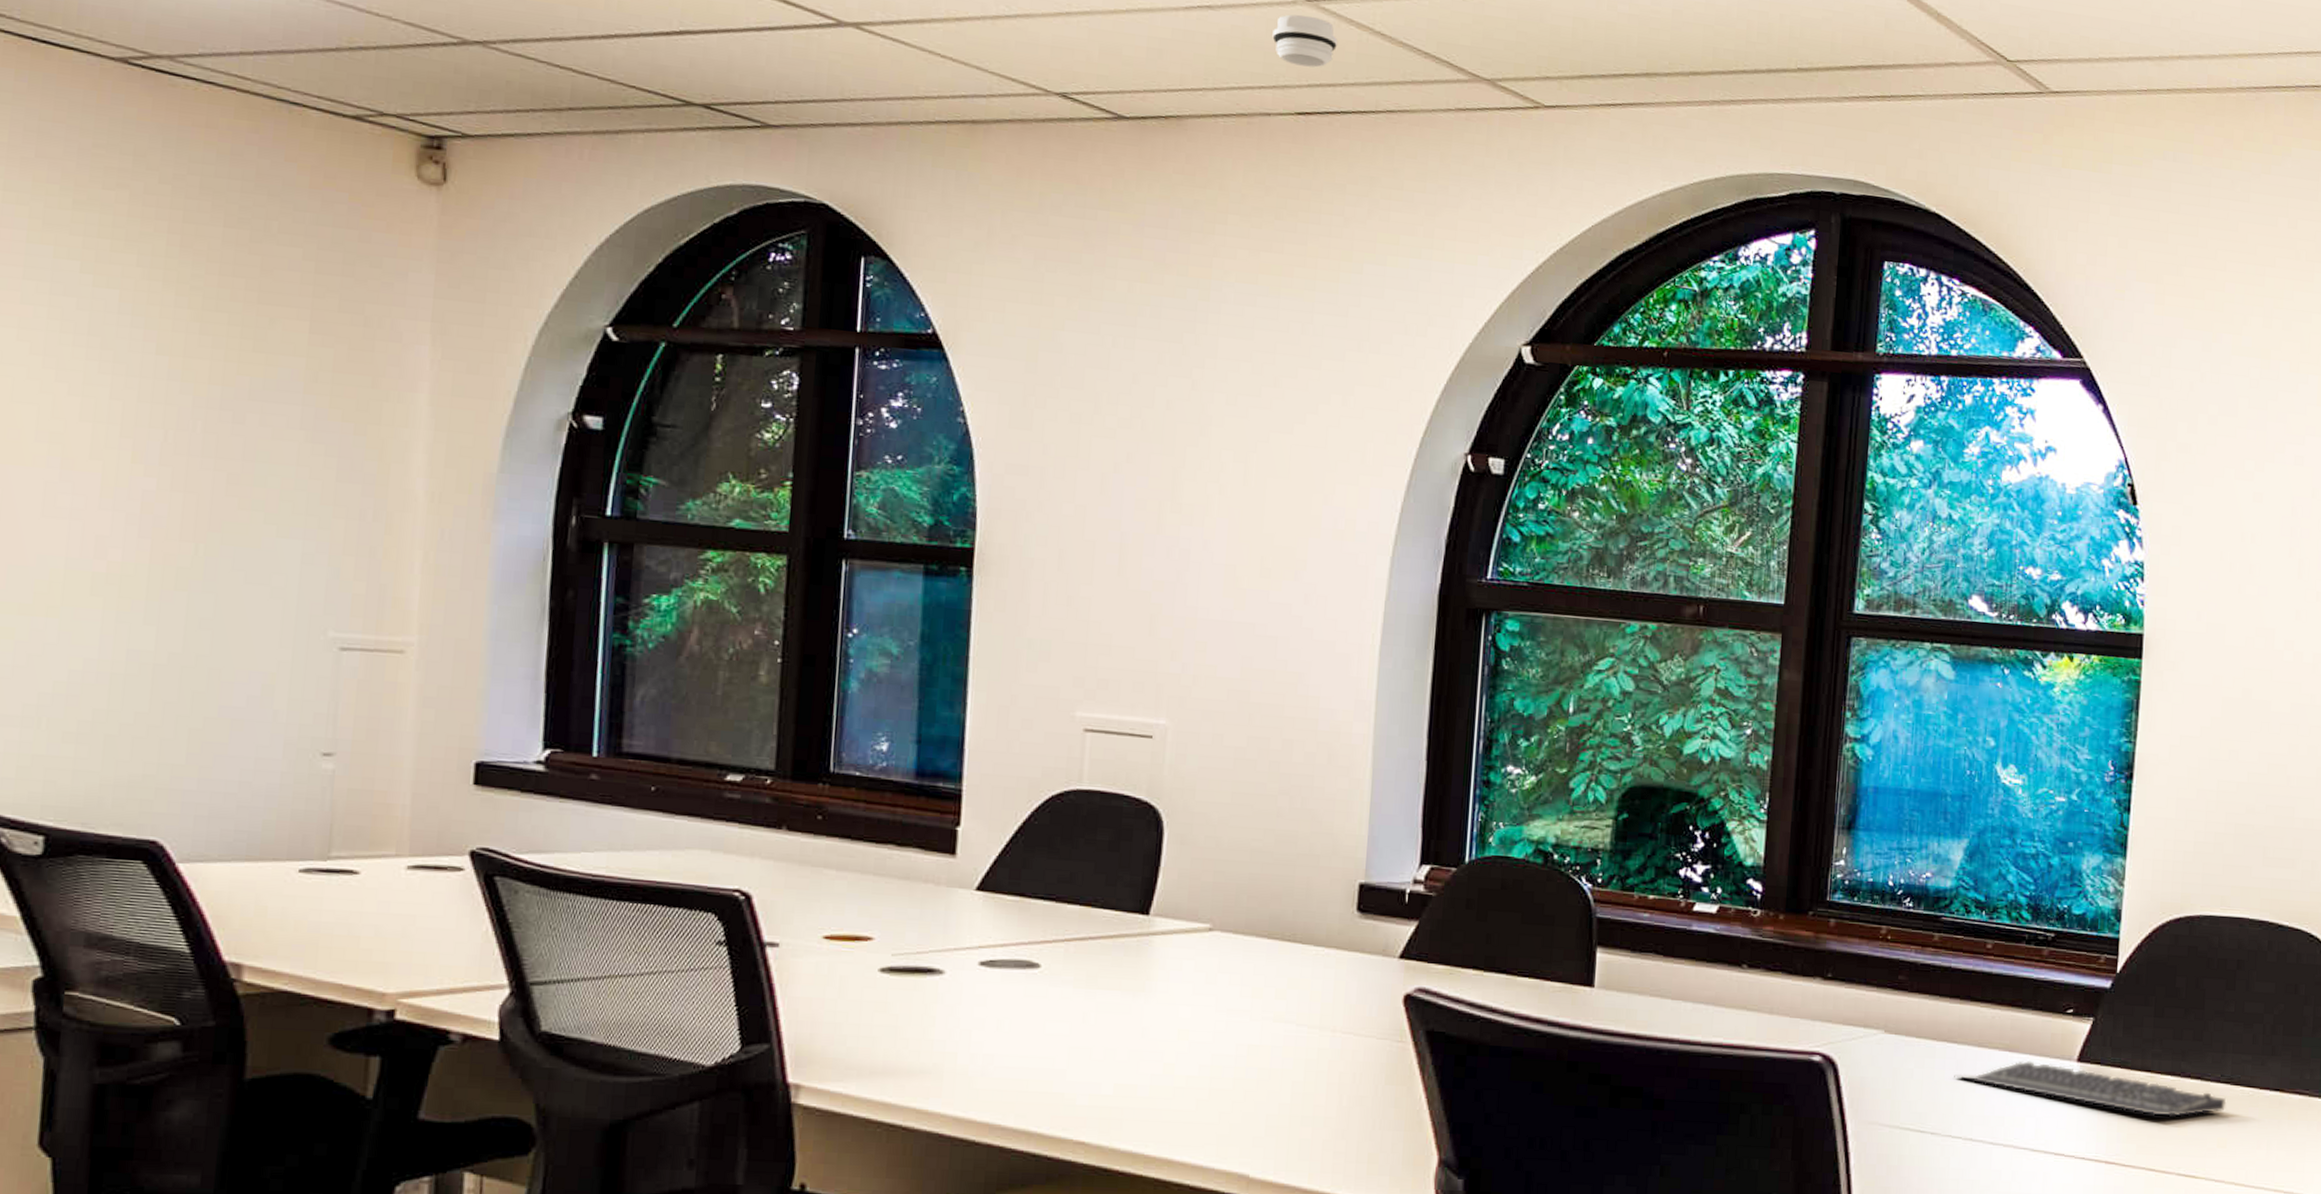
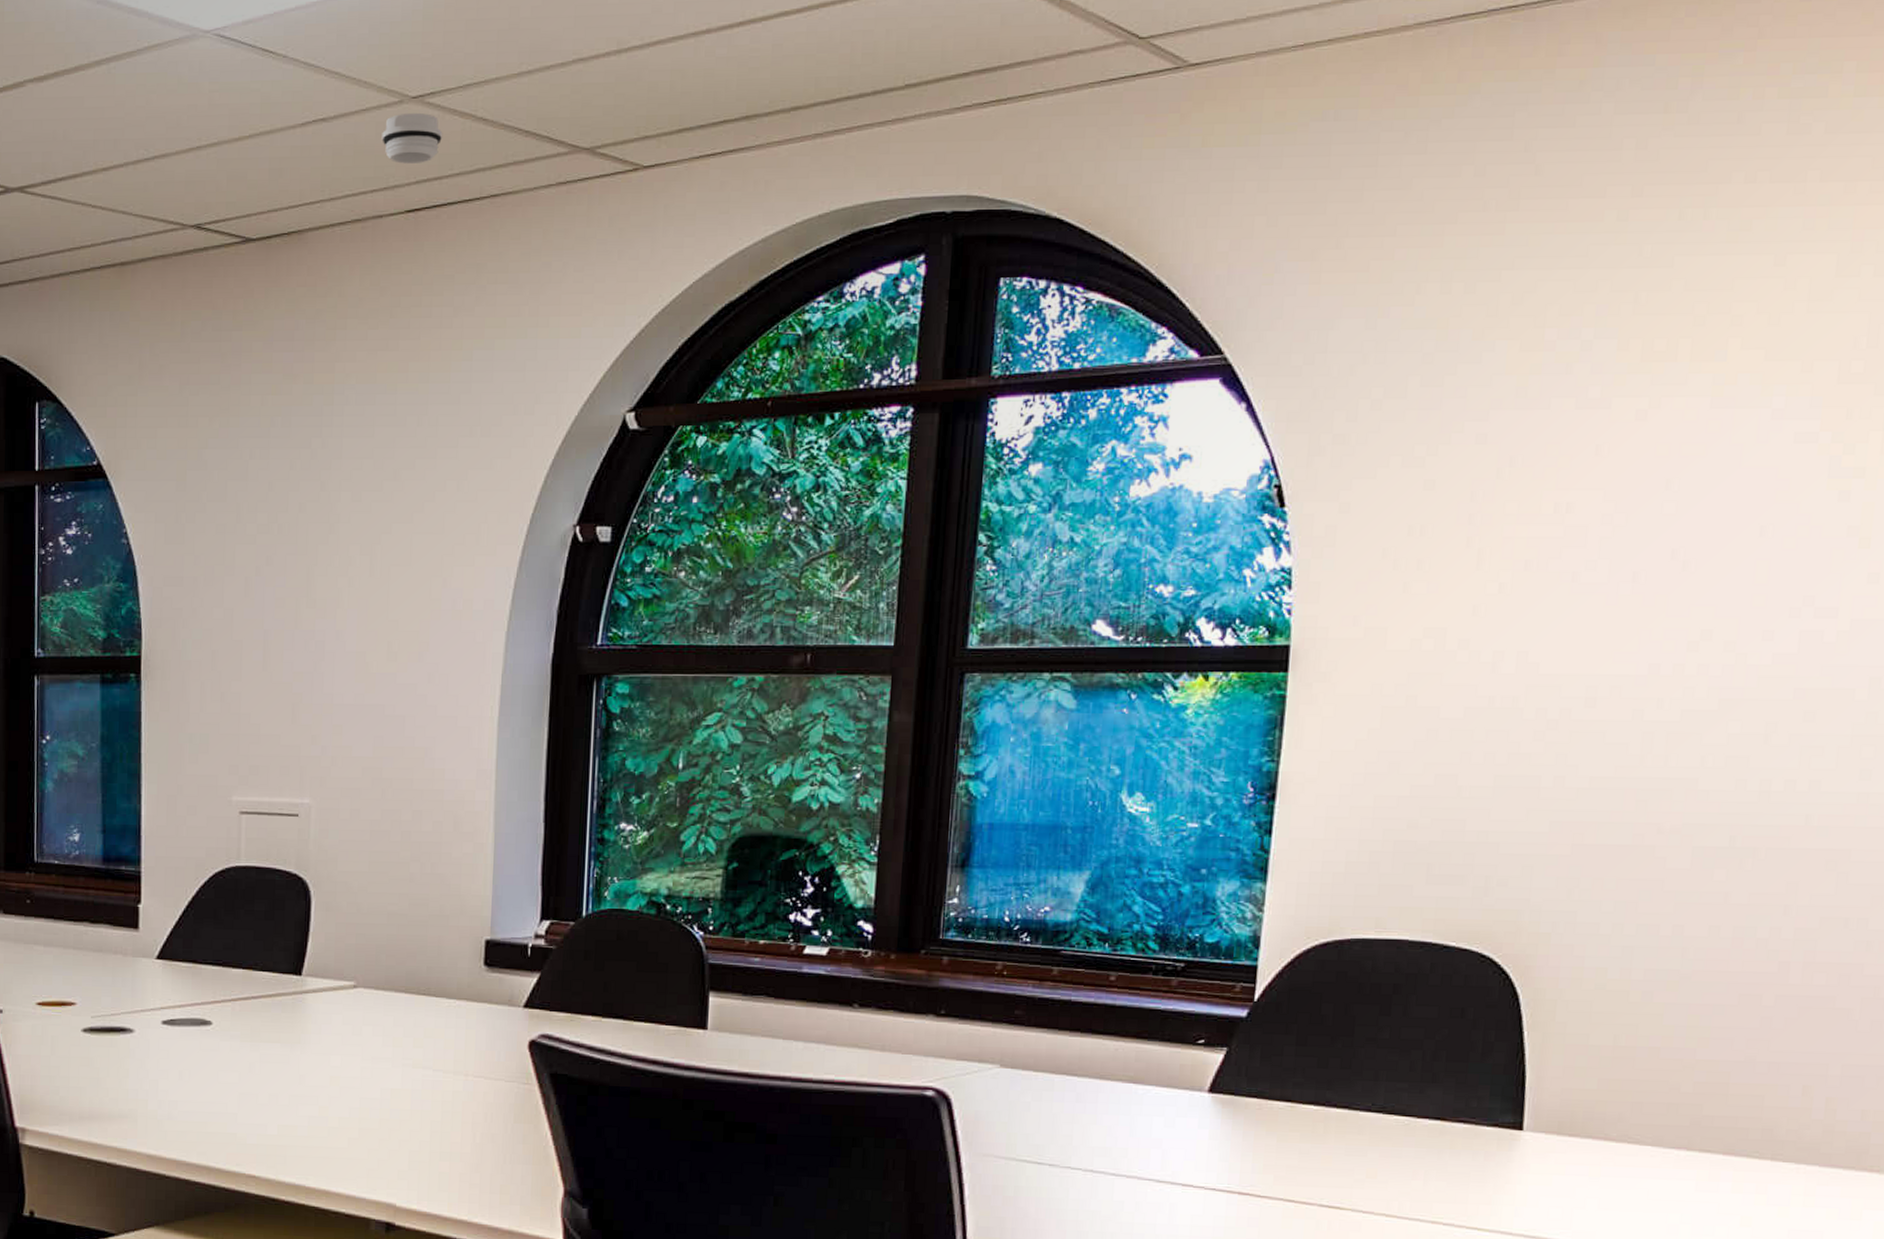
keyboard: present [1954,1061,2227,1117] -> none [1074,1092,1378,1147]

